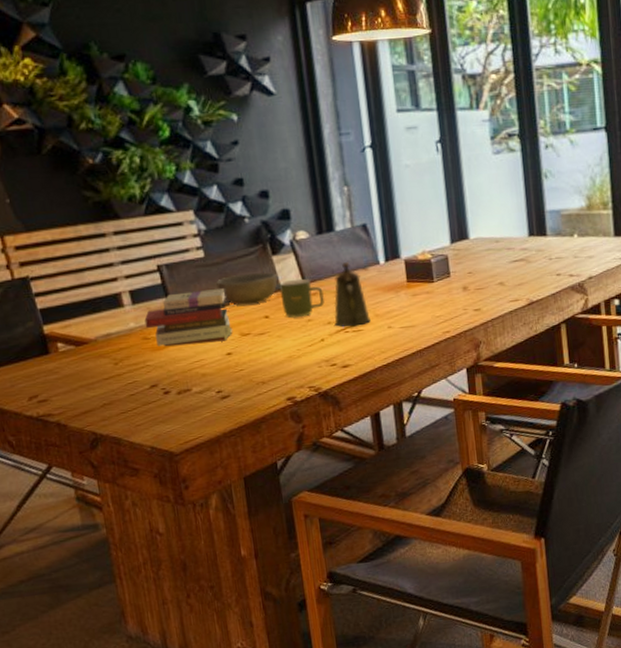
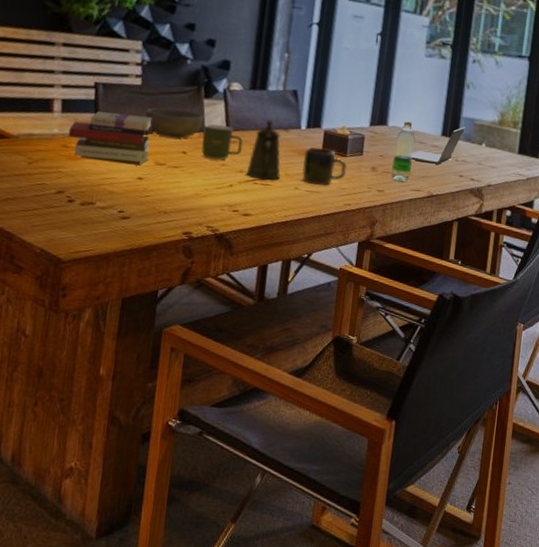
mug: none [388,278,437,320] -> present [301,147,347,185]
bottle: none [481,229,505,296] -> present [391,121,416,183]
laptop computer: none [501,221,552,270] -> present [411,127,465,165]

